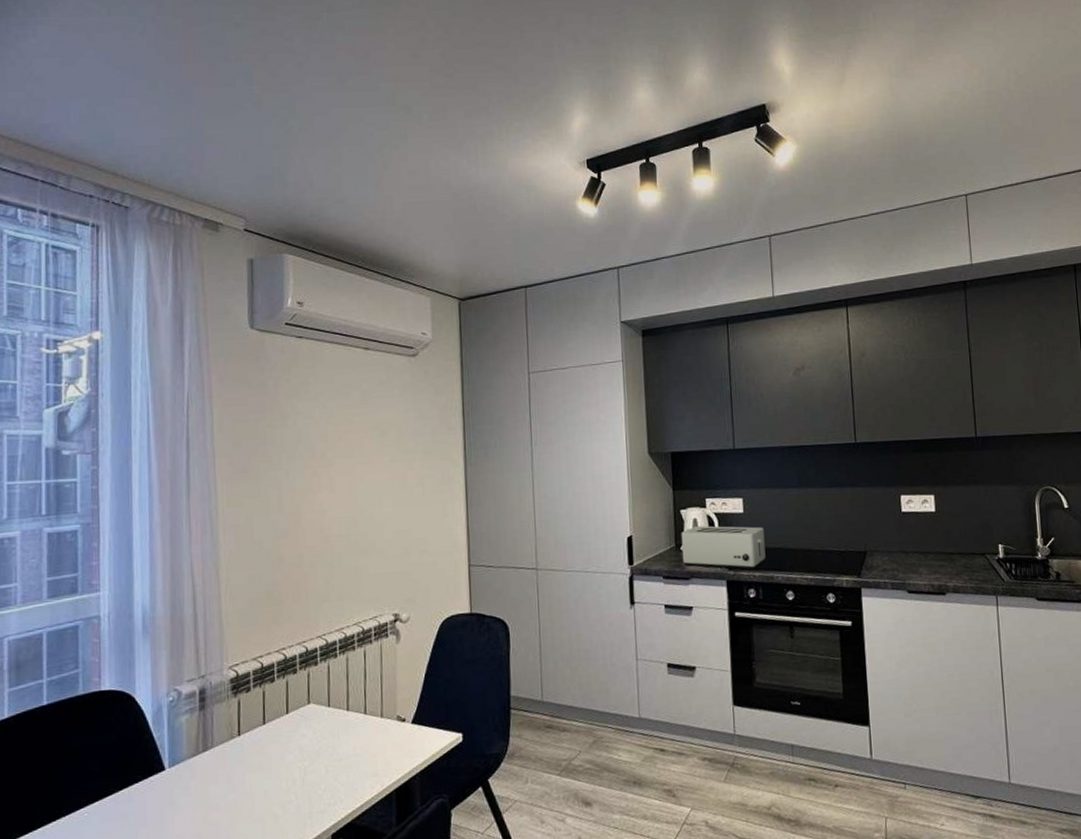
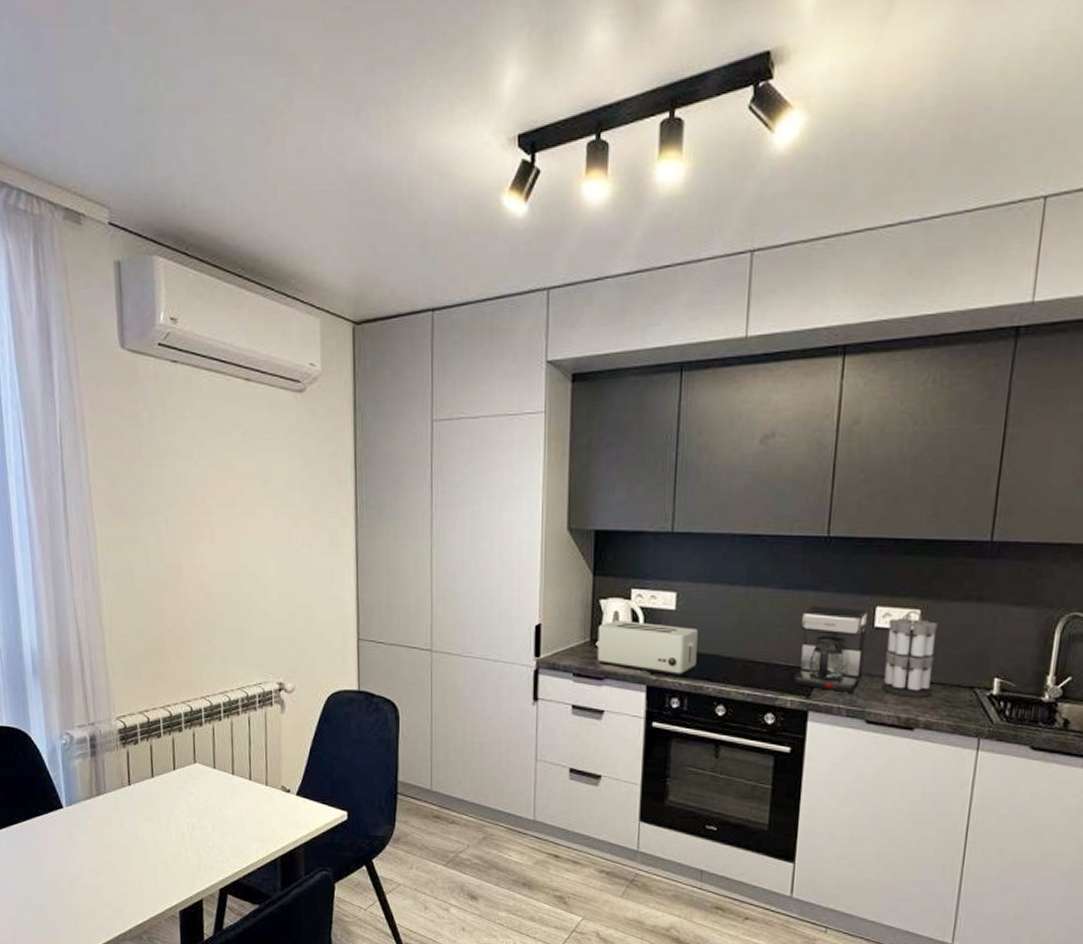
coffee maker: none [844,498,899,569] -> present [793,606,867,692]
spice rack: none [912,495,953,567] -> present [881,610,938,697]

